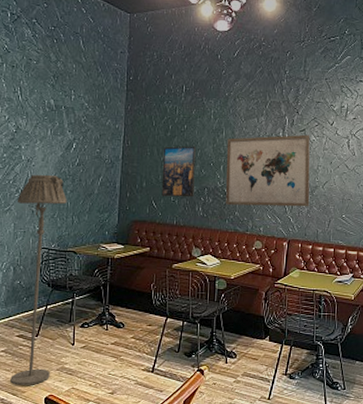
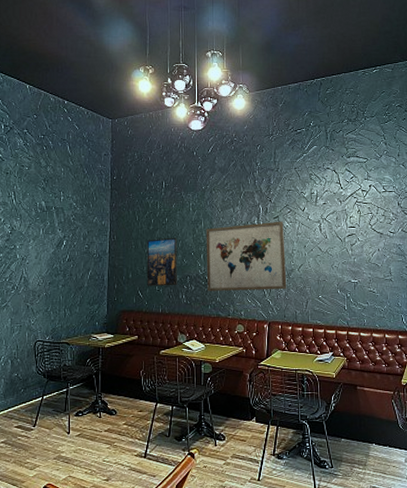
floor lamp: present [10,175,67,386] -> none [10,272,59,476]

